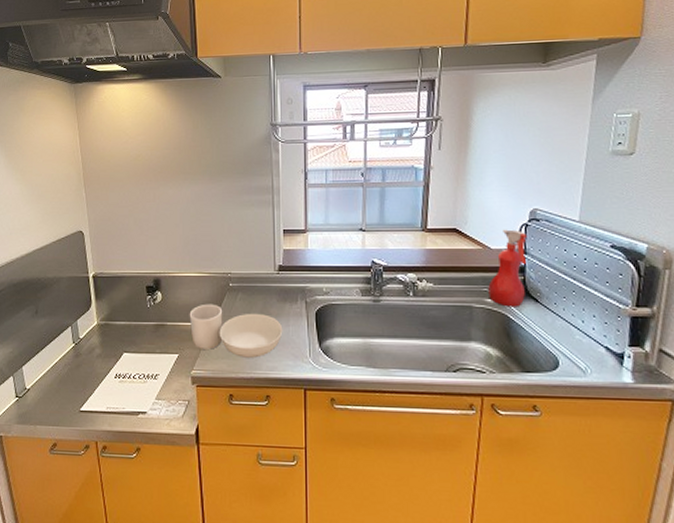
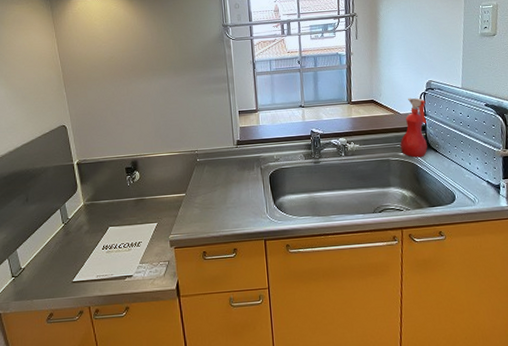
mug: present [189,303,223,349] -> none [164,177,194,217]
bowl: present [219,313,283,358] -> none [190,181,244,220]

